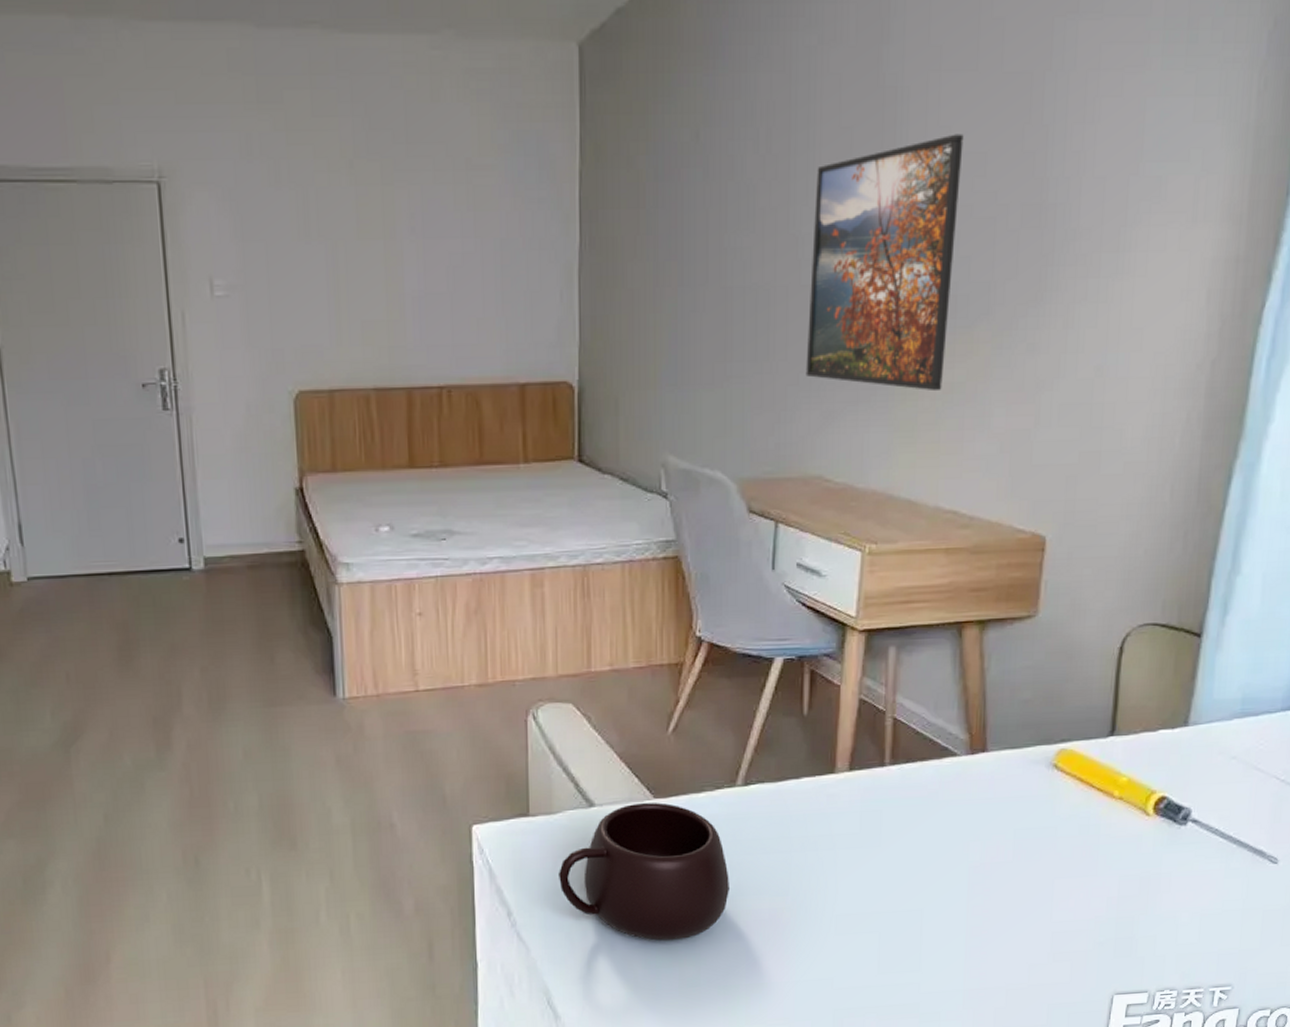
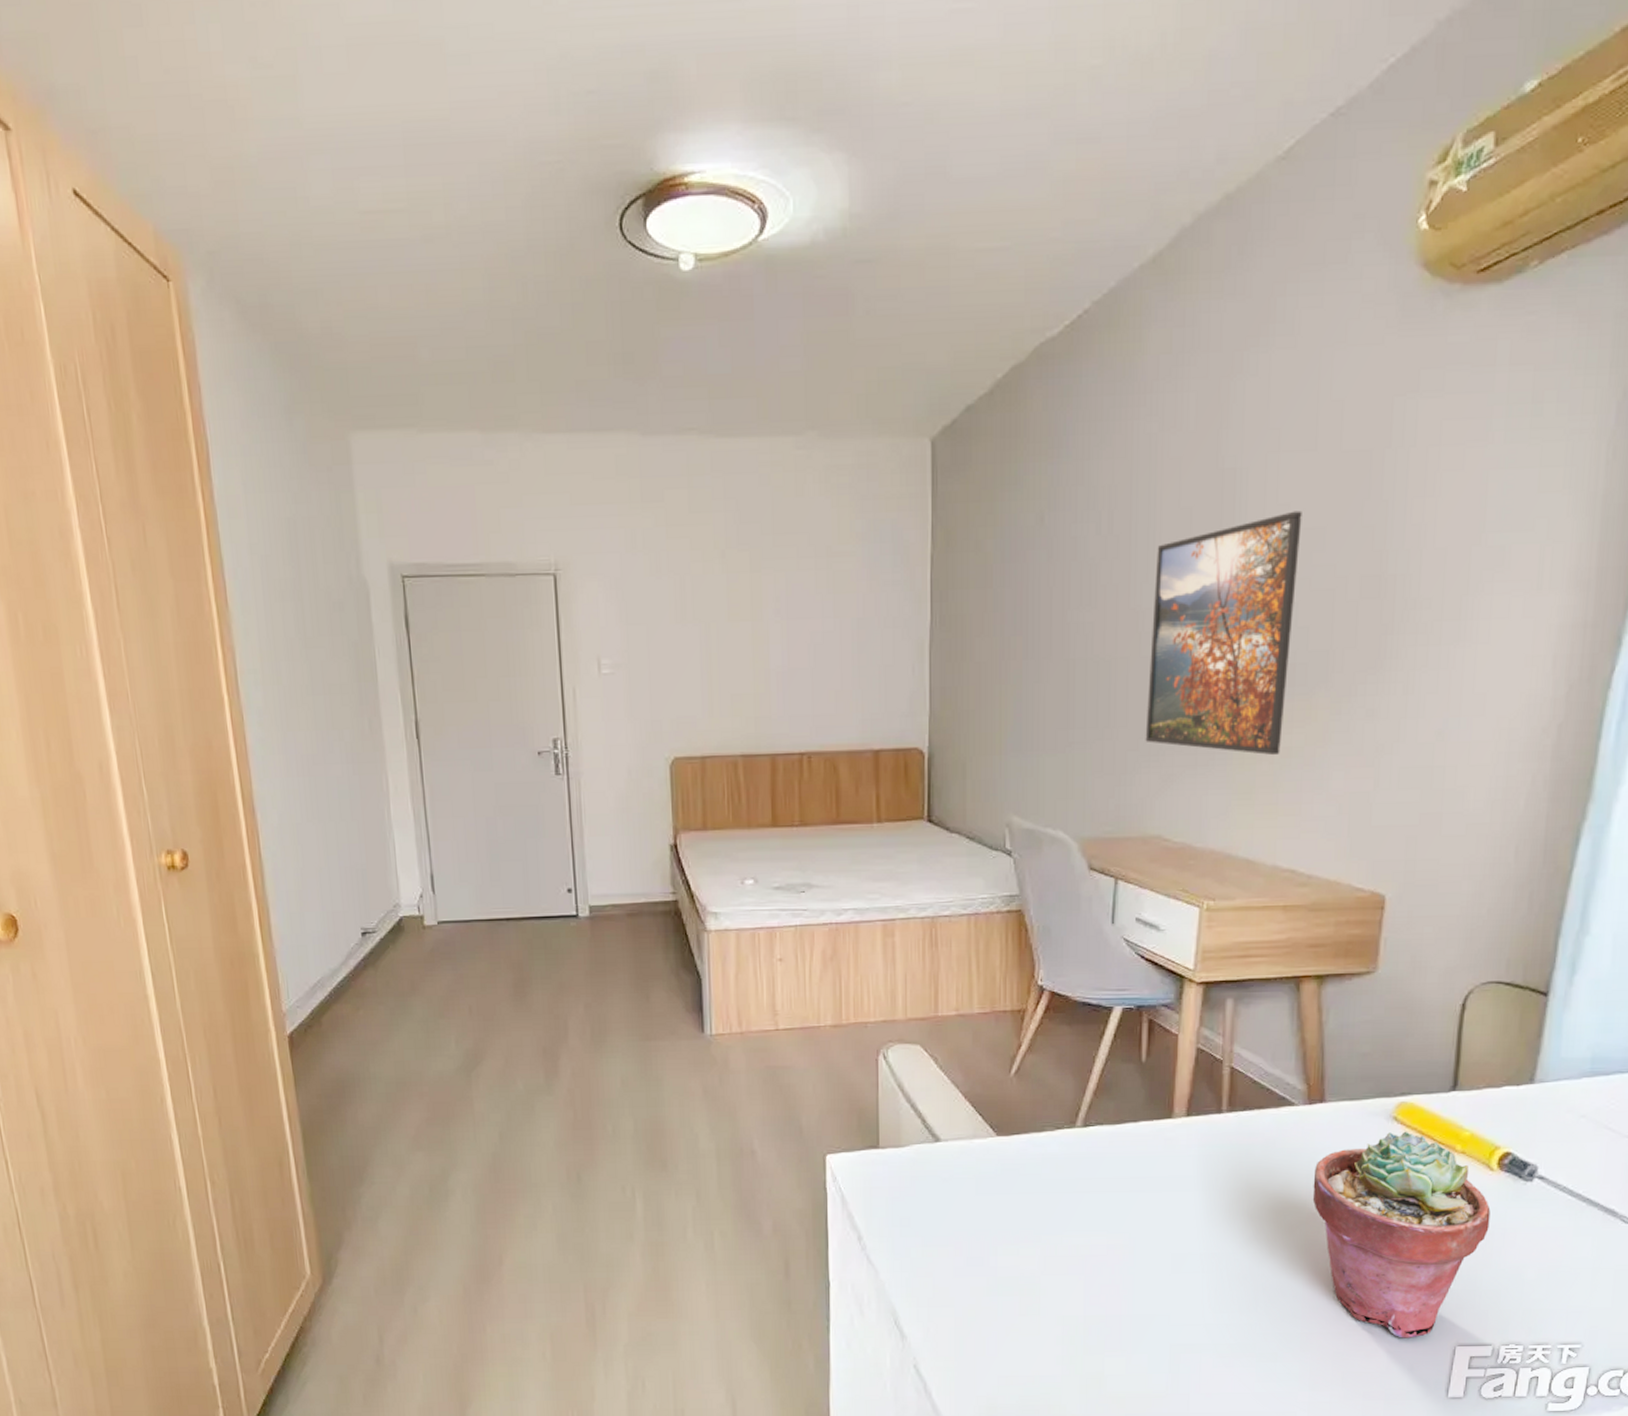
mug: present [559,802,729,941] -> none [906,1139,1069,1270]
potted succulent: none [975,778,1147,990] -> present [1312,1131,1491,1338]

